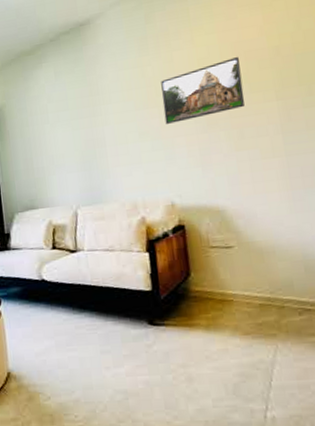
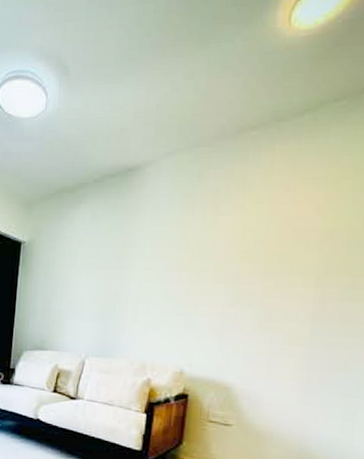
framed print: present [161,56,245,124] -> none [193,232,288,291]

